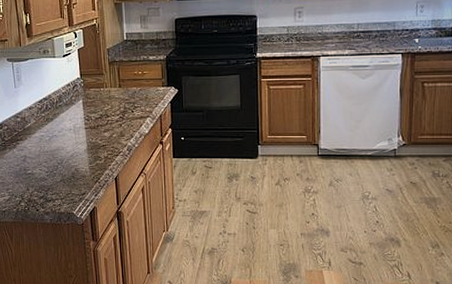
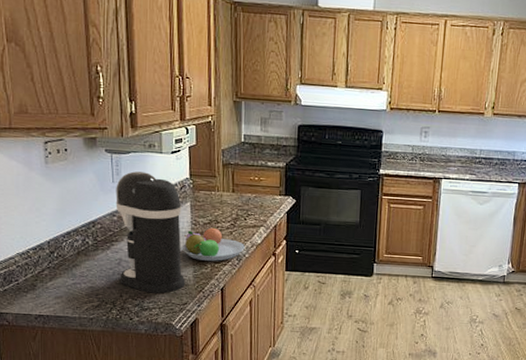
coffee maker: none [18,76,83,186] -> present [116,171,186,294]
fruit bowl: none [77,120,134,153] -> present [182,226,245,261]

